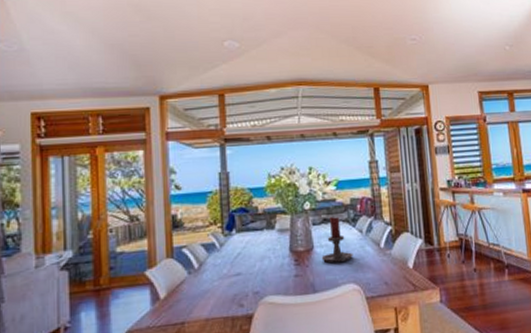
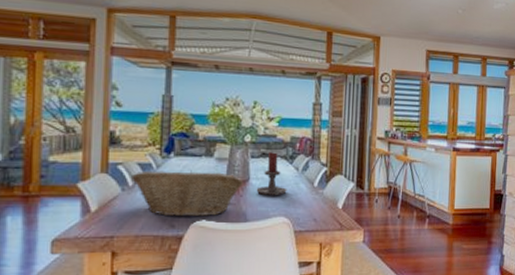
fruit basket: none [196,244,307,296] -> present [131,170,243,217]

